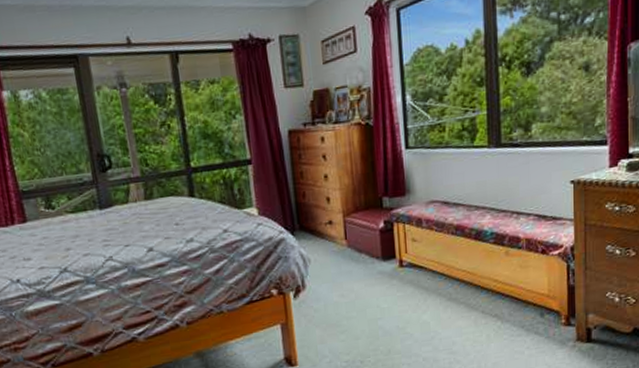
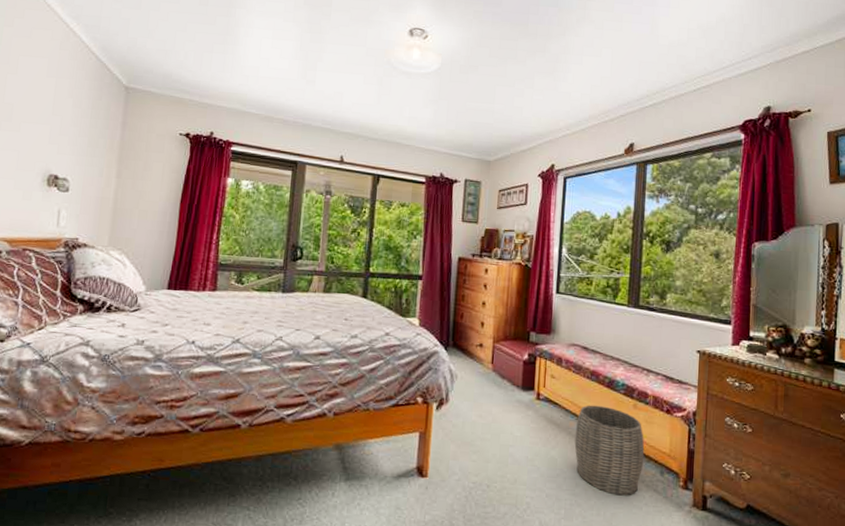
woven basket: none [445,259,522,346] -> present [574,405,645,496]

